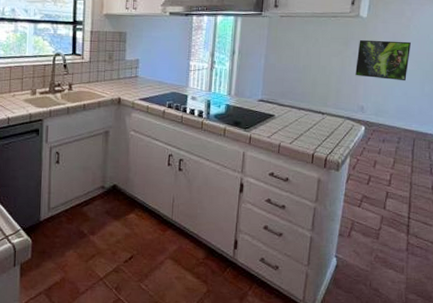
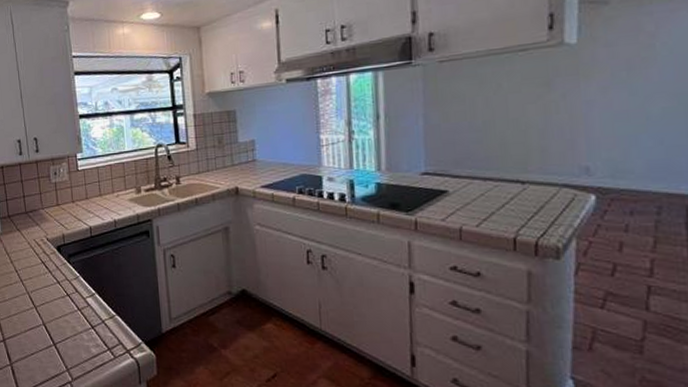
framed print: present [355,39,411,81] -> none [568,67,662,126]

